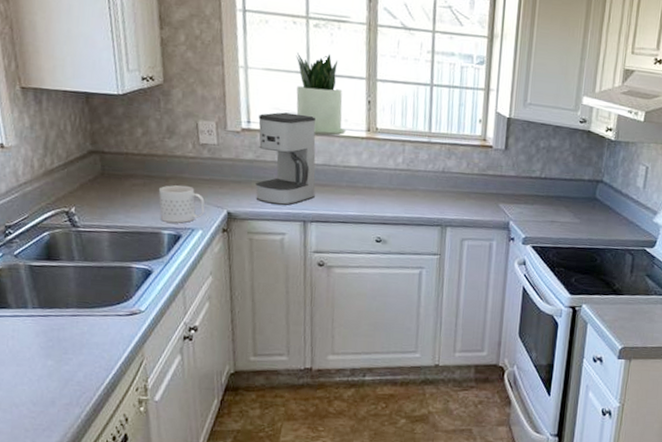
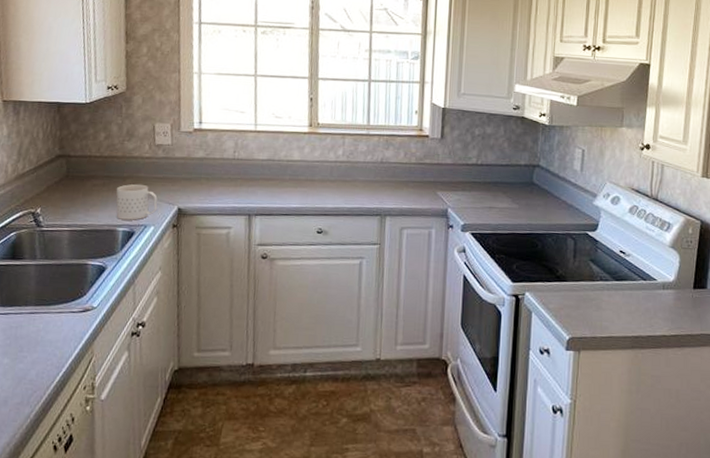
coffee maker: present [255,112,316,205] -> none [204,112,262,200]
planter: present [296,53,347,136] -> none [244,57,290,133]

